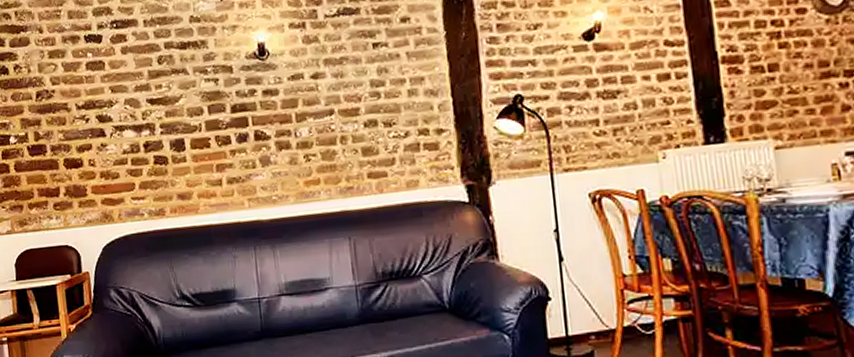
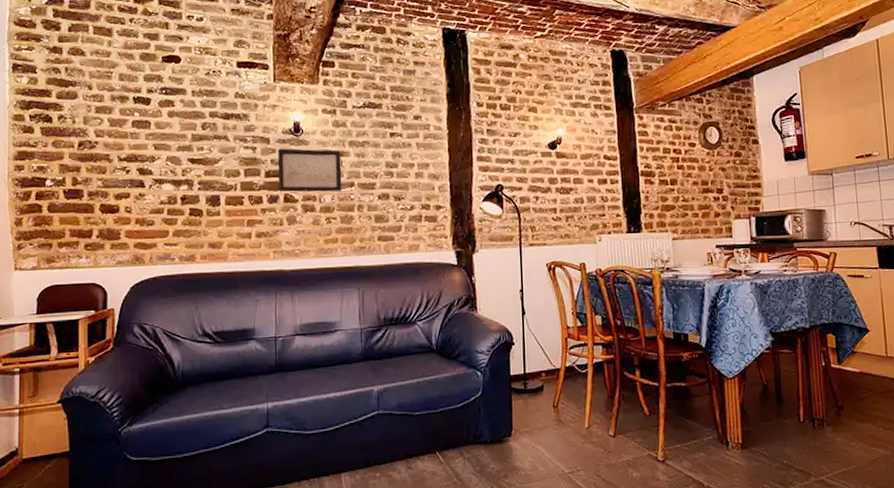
wall art: none [243,71,321,129] -> present [278,148,342,192]

